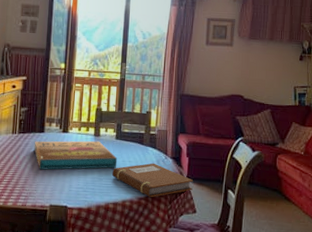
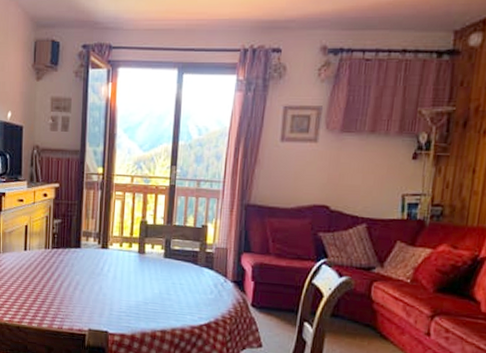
pizza box: present [33,141,118,170] -> none [69,257,166,291]
notebook: present [112,163,193,198] -> none [160,286,259,327]

